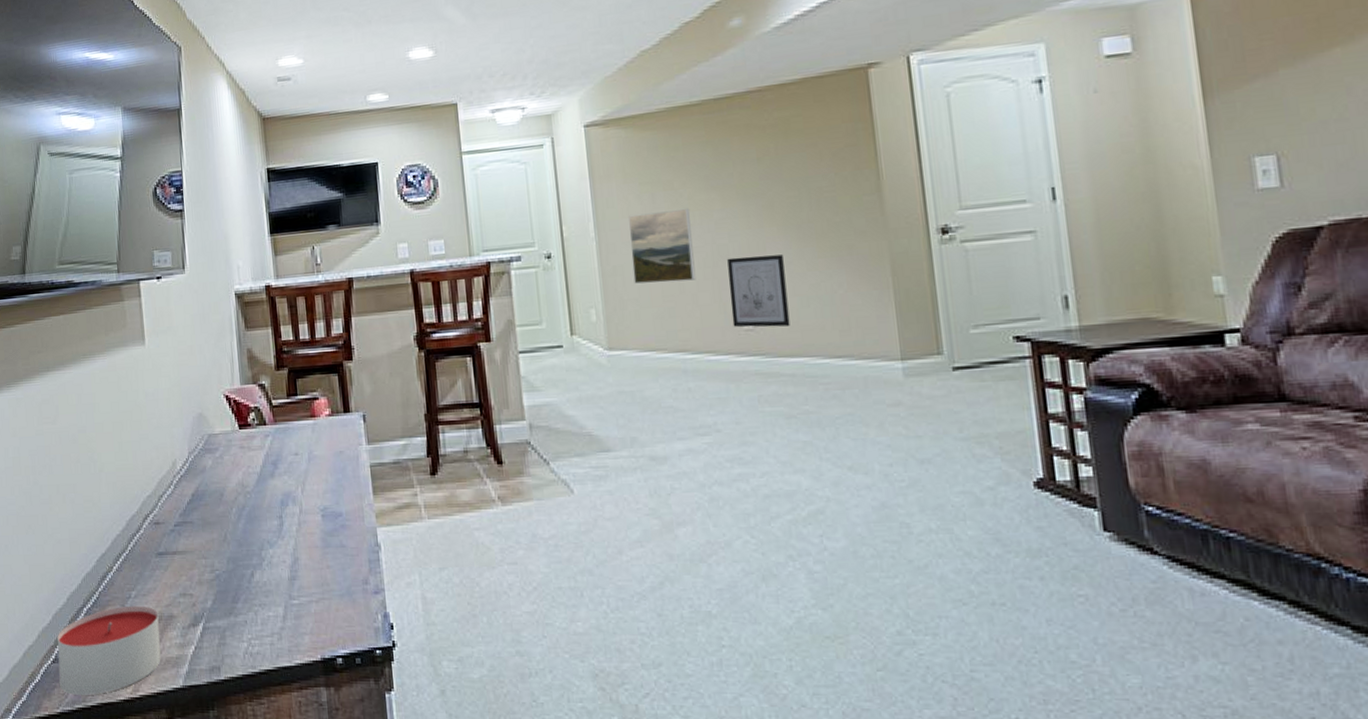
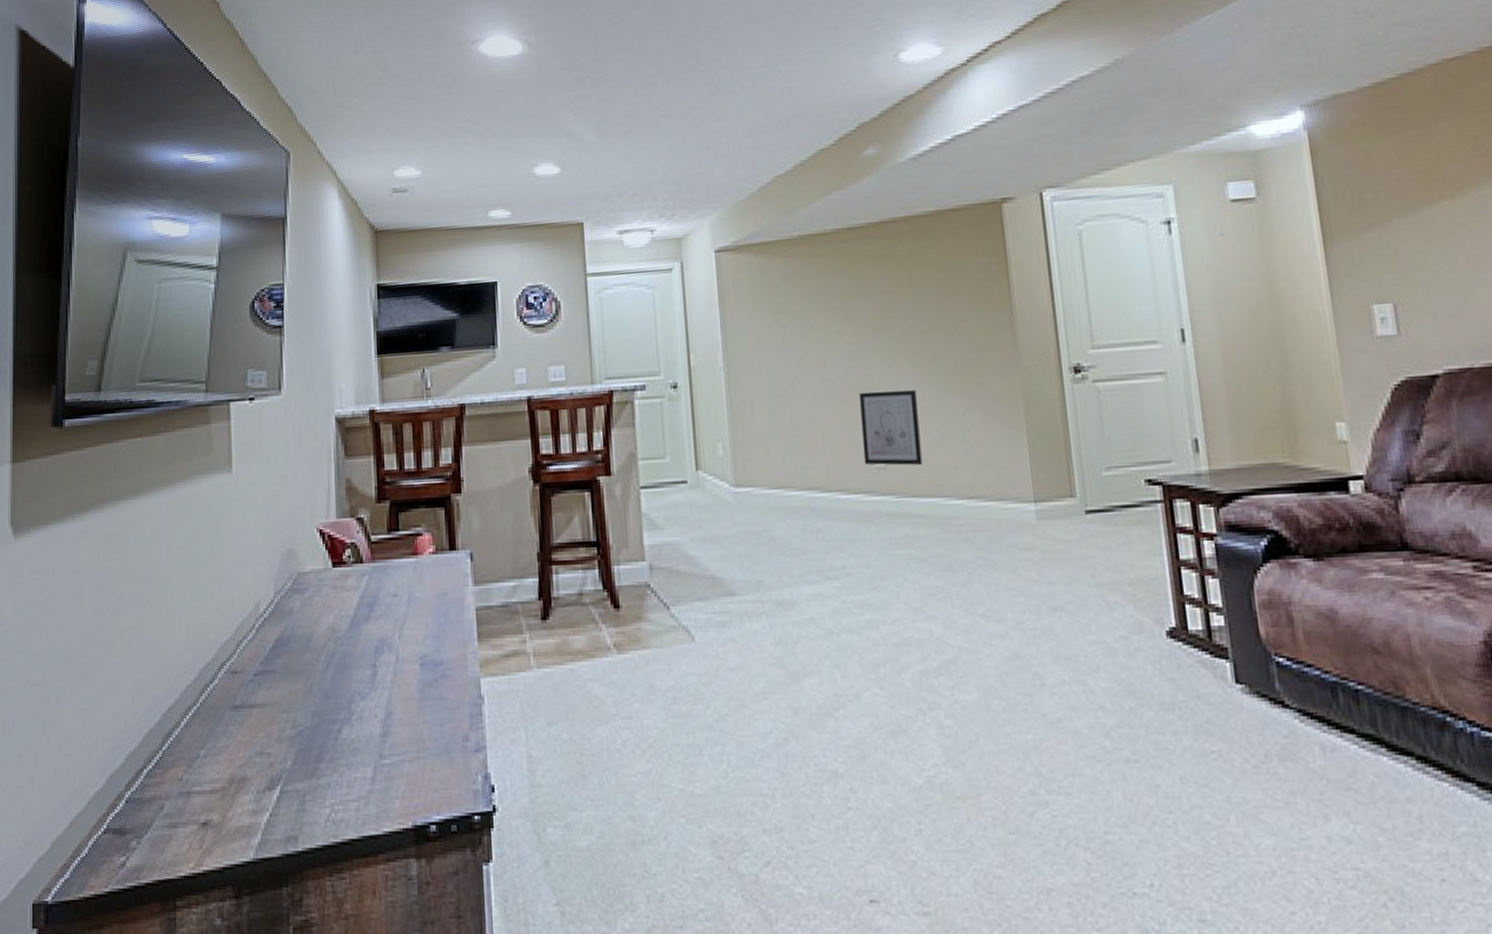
candle: present [57,605,161,695] -> none [110,766,231,871]
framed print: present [629,208,696,284] -> none [759,339,827,417]

